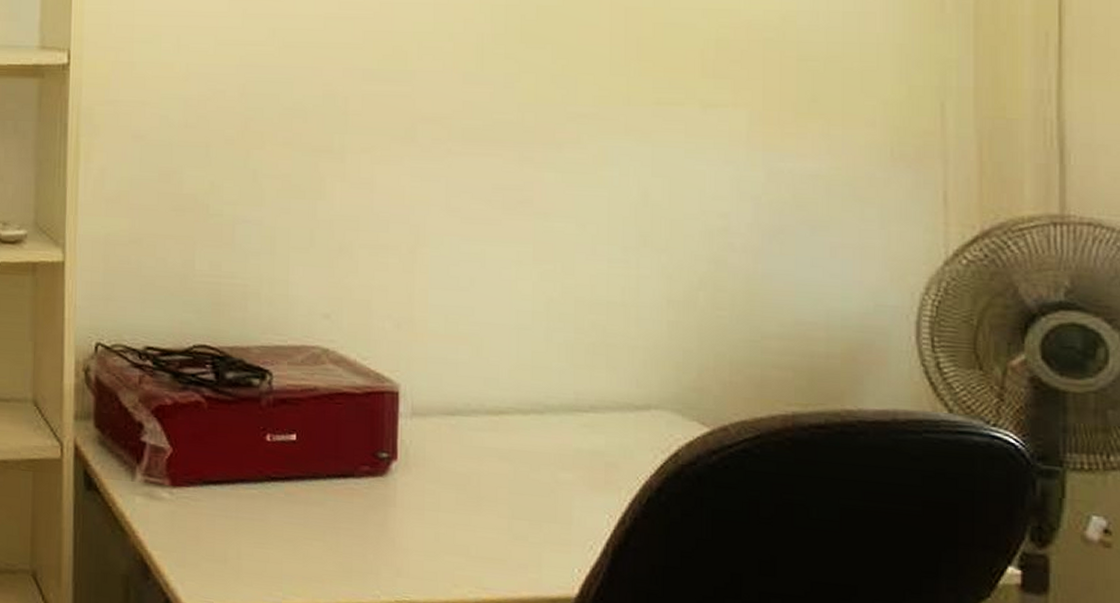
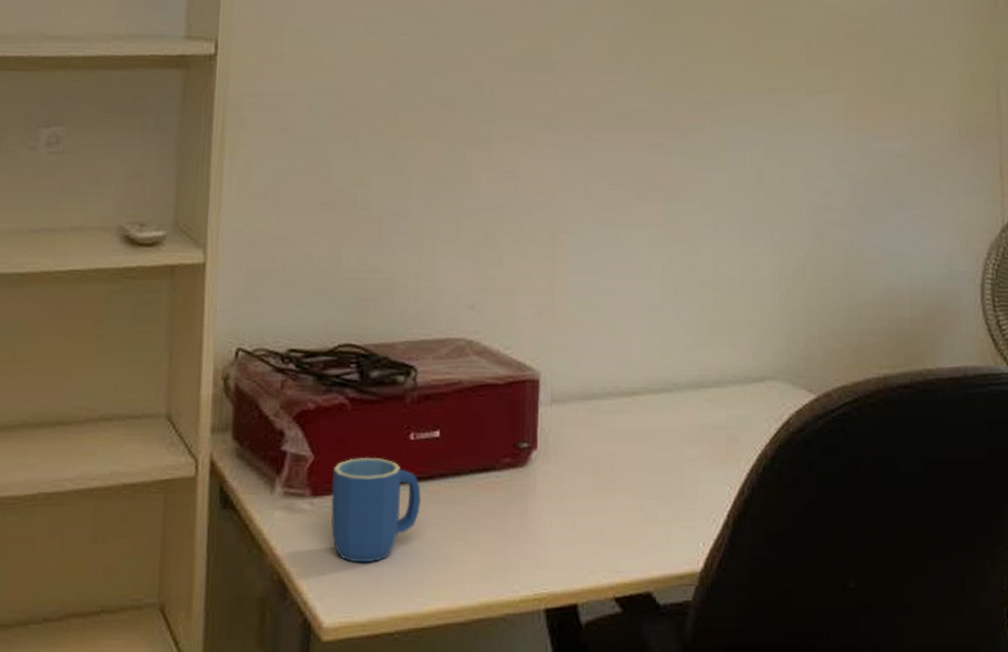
mug: none [189,454,279,554] -> present [330,458,422,563]

